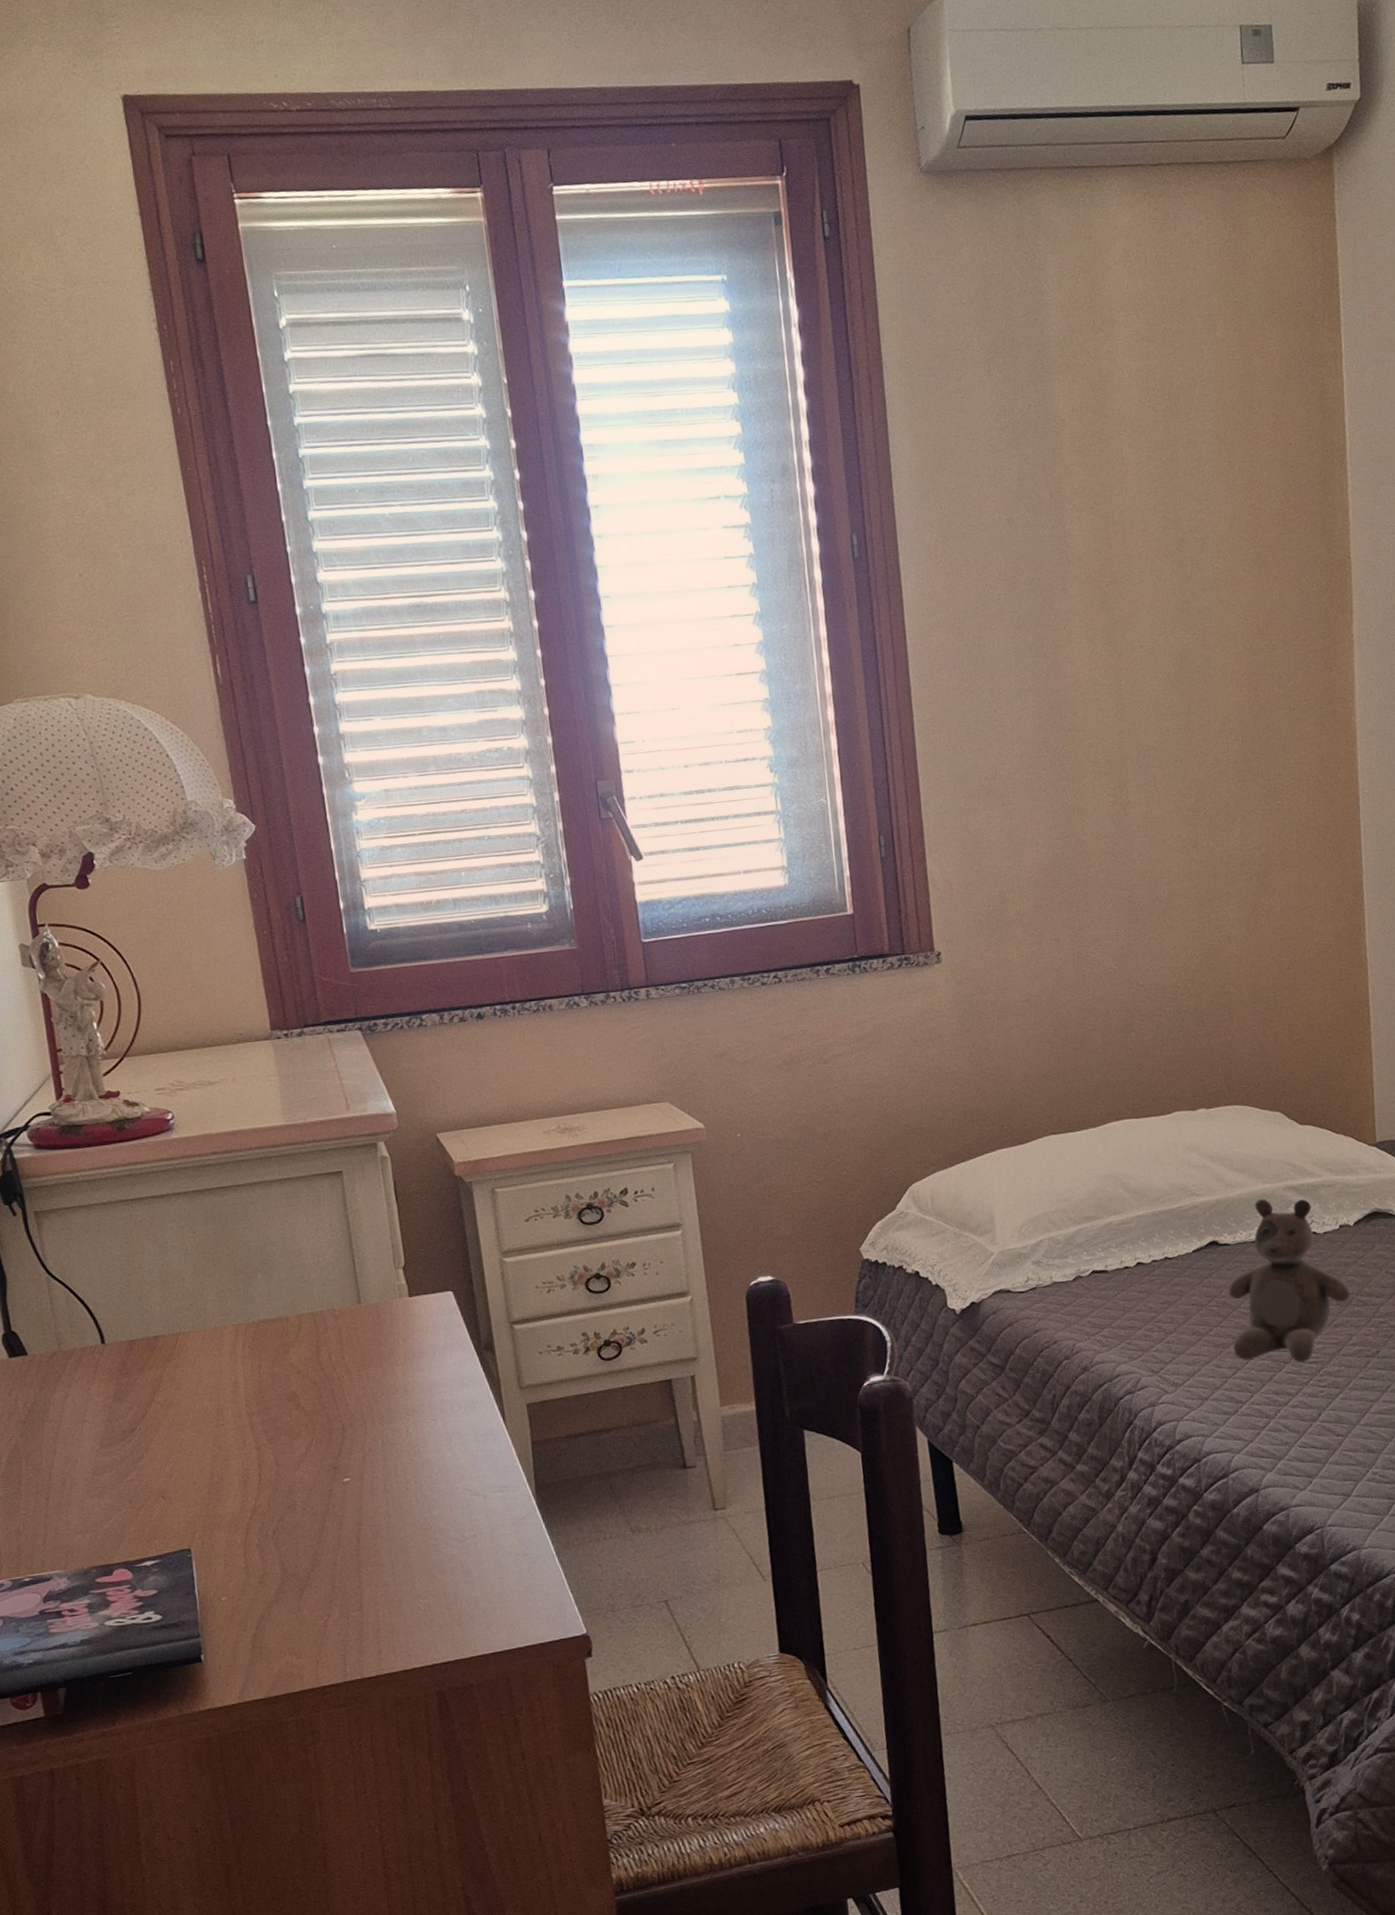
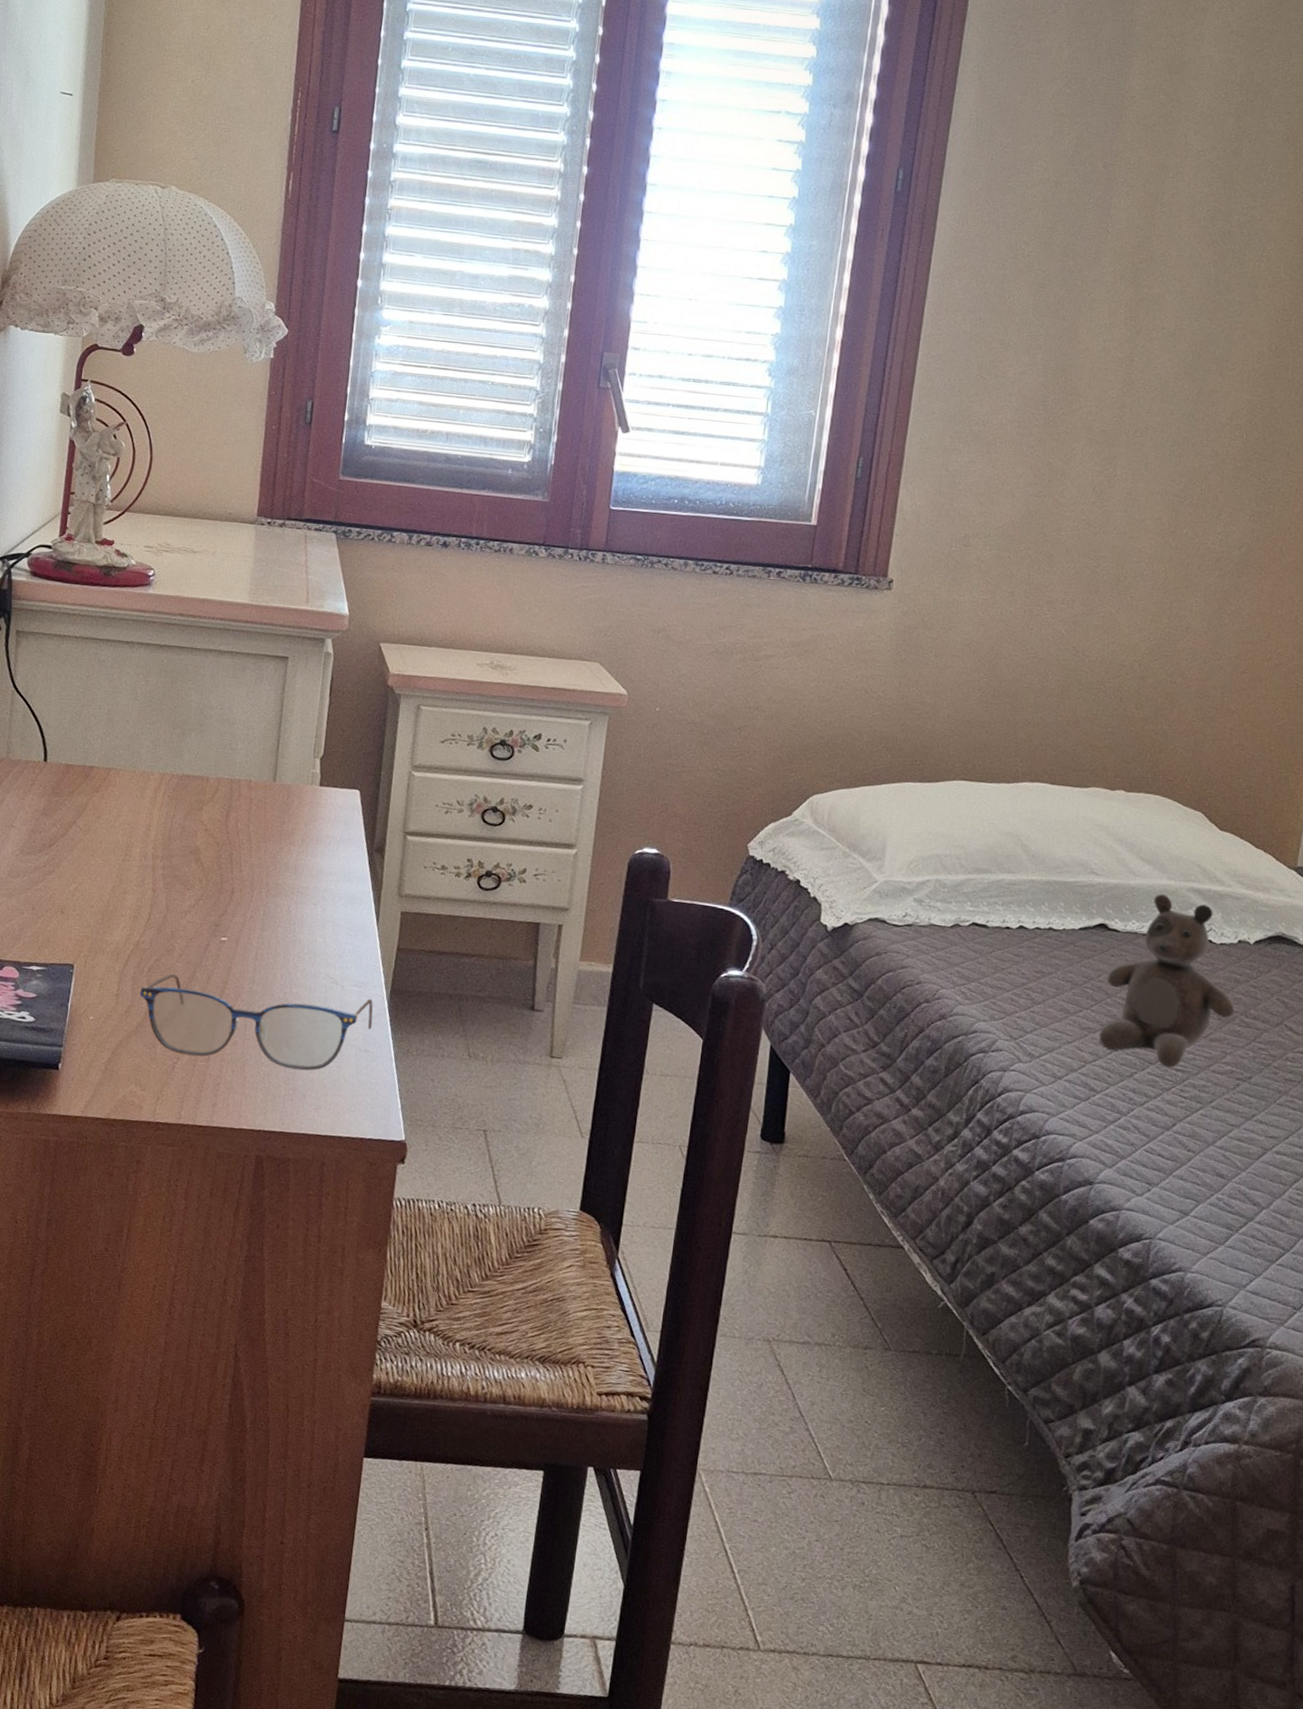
glasses: none [270,1500,525,1611] -> present [140,973,373,1071]

